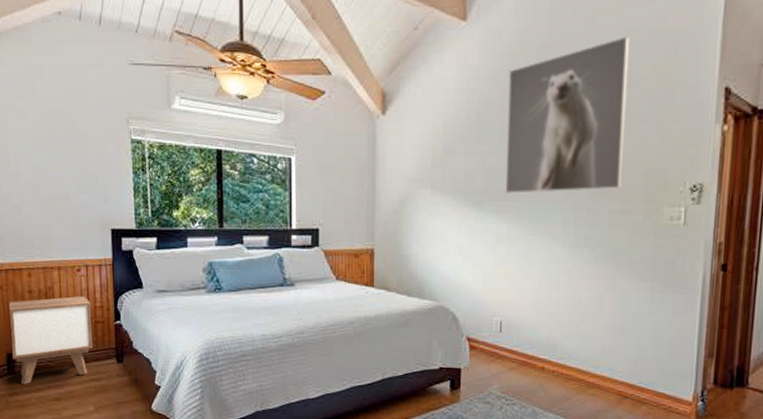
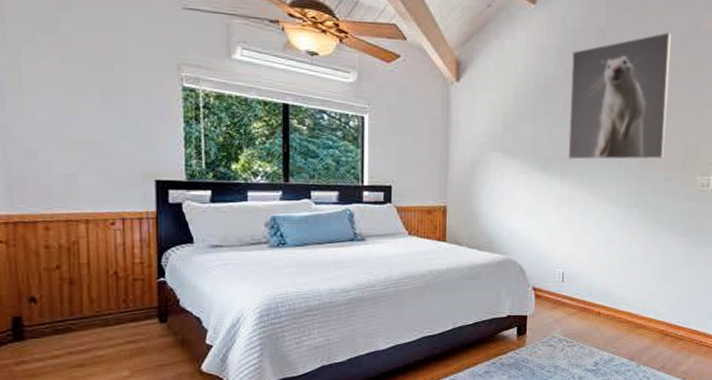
nightstand: present [8,296,93,385] -> none [17,251,130,352]

